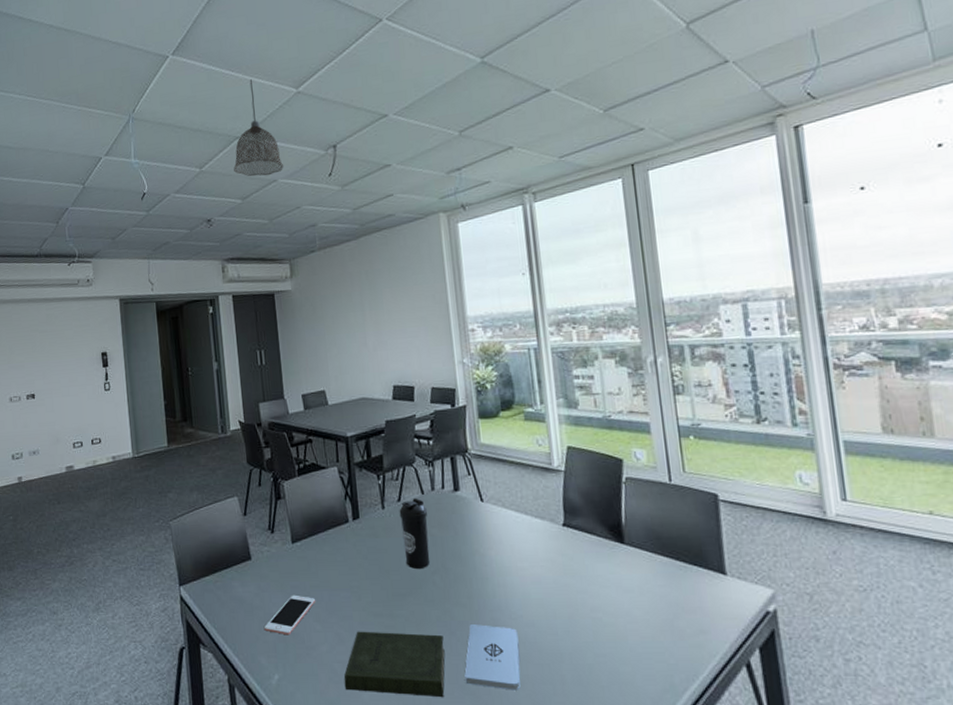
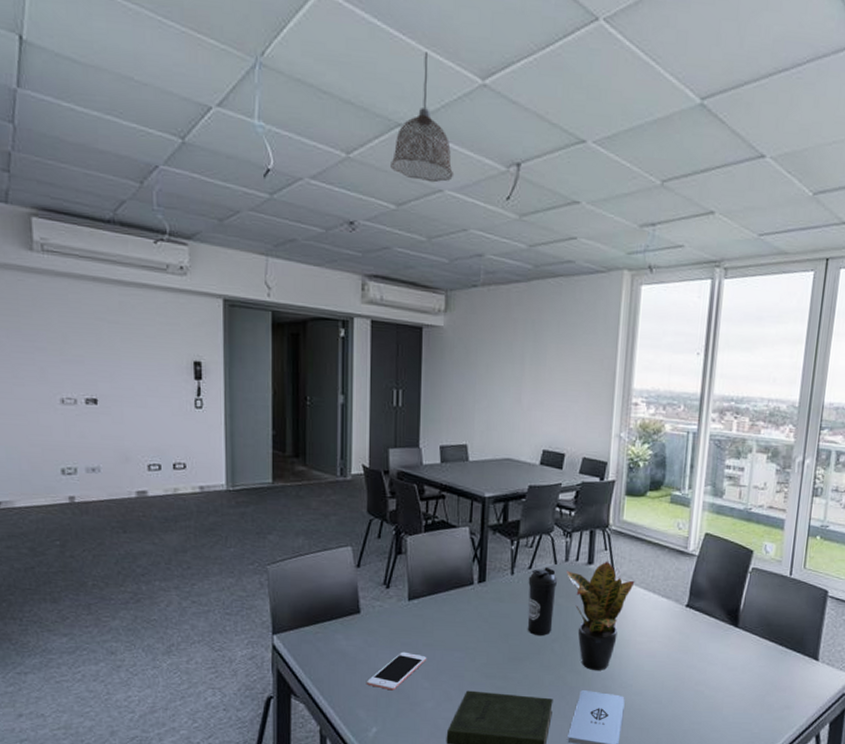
potted plant: none [433,486,505,602] -> present [566,561,635,670]

